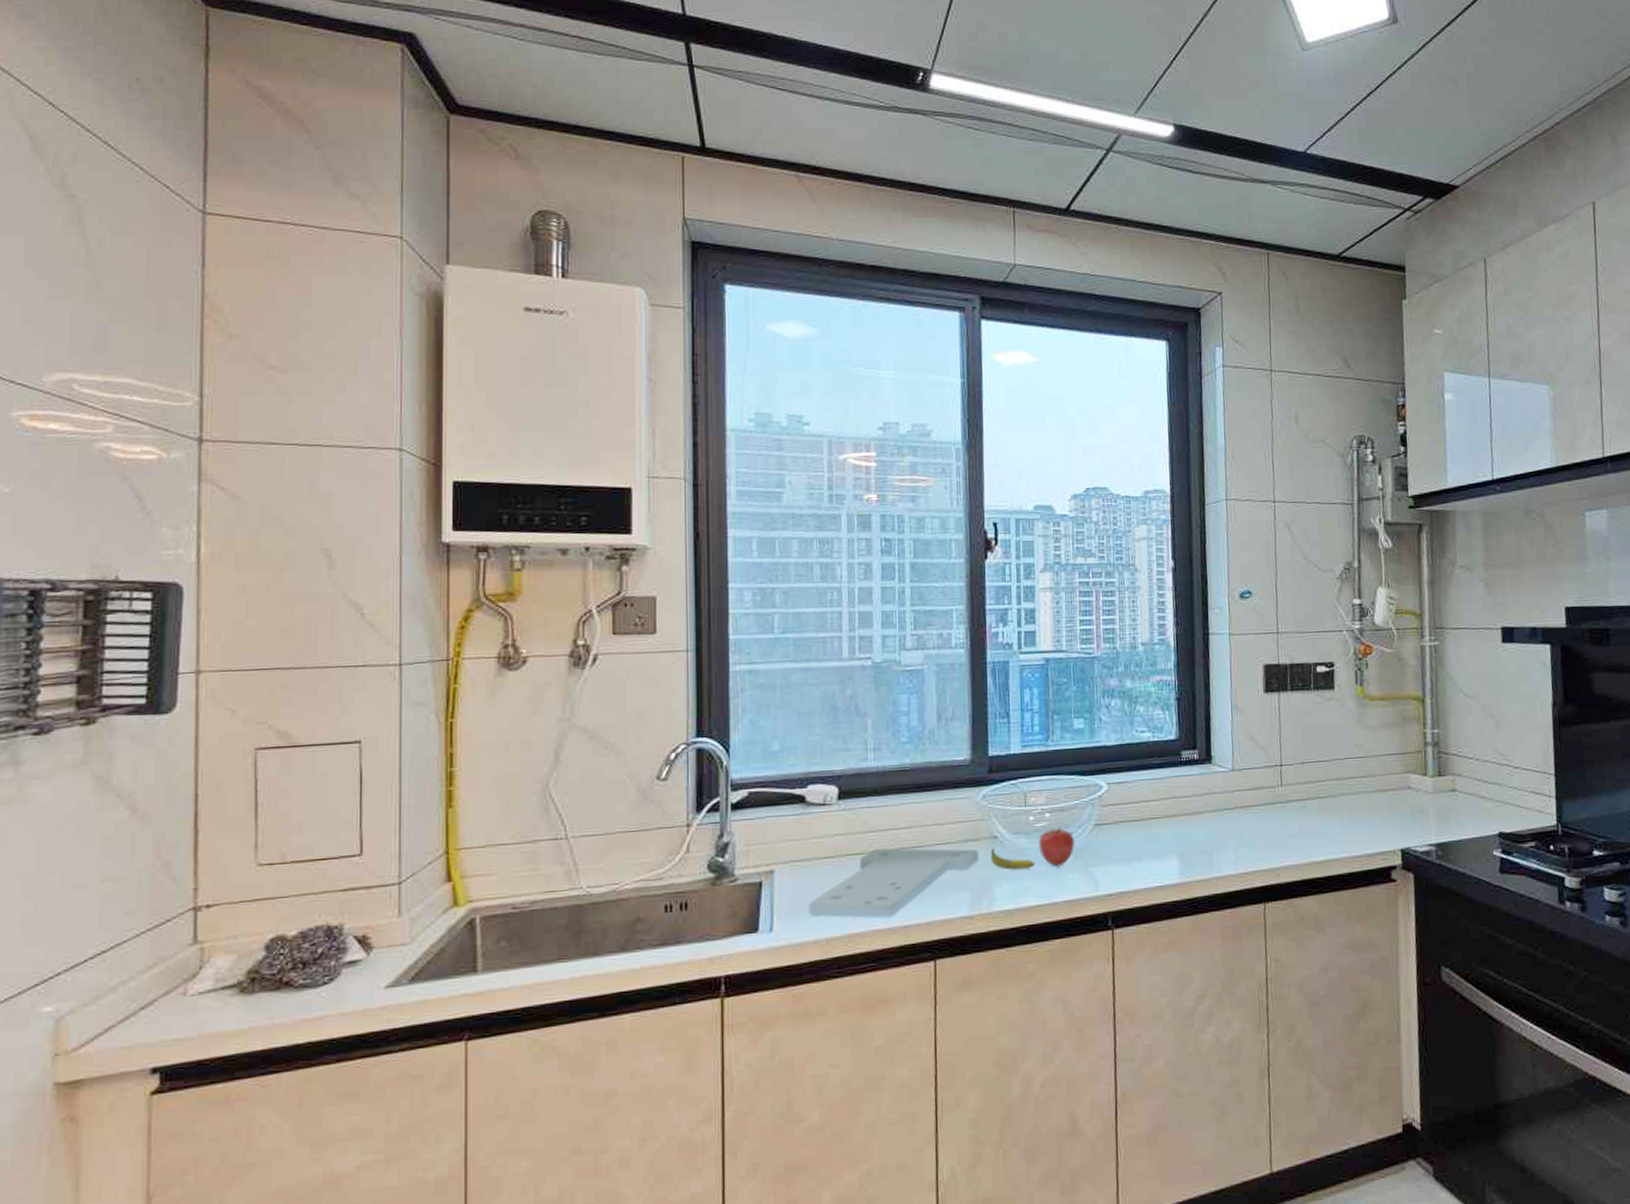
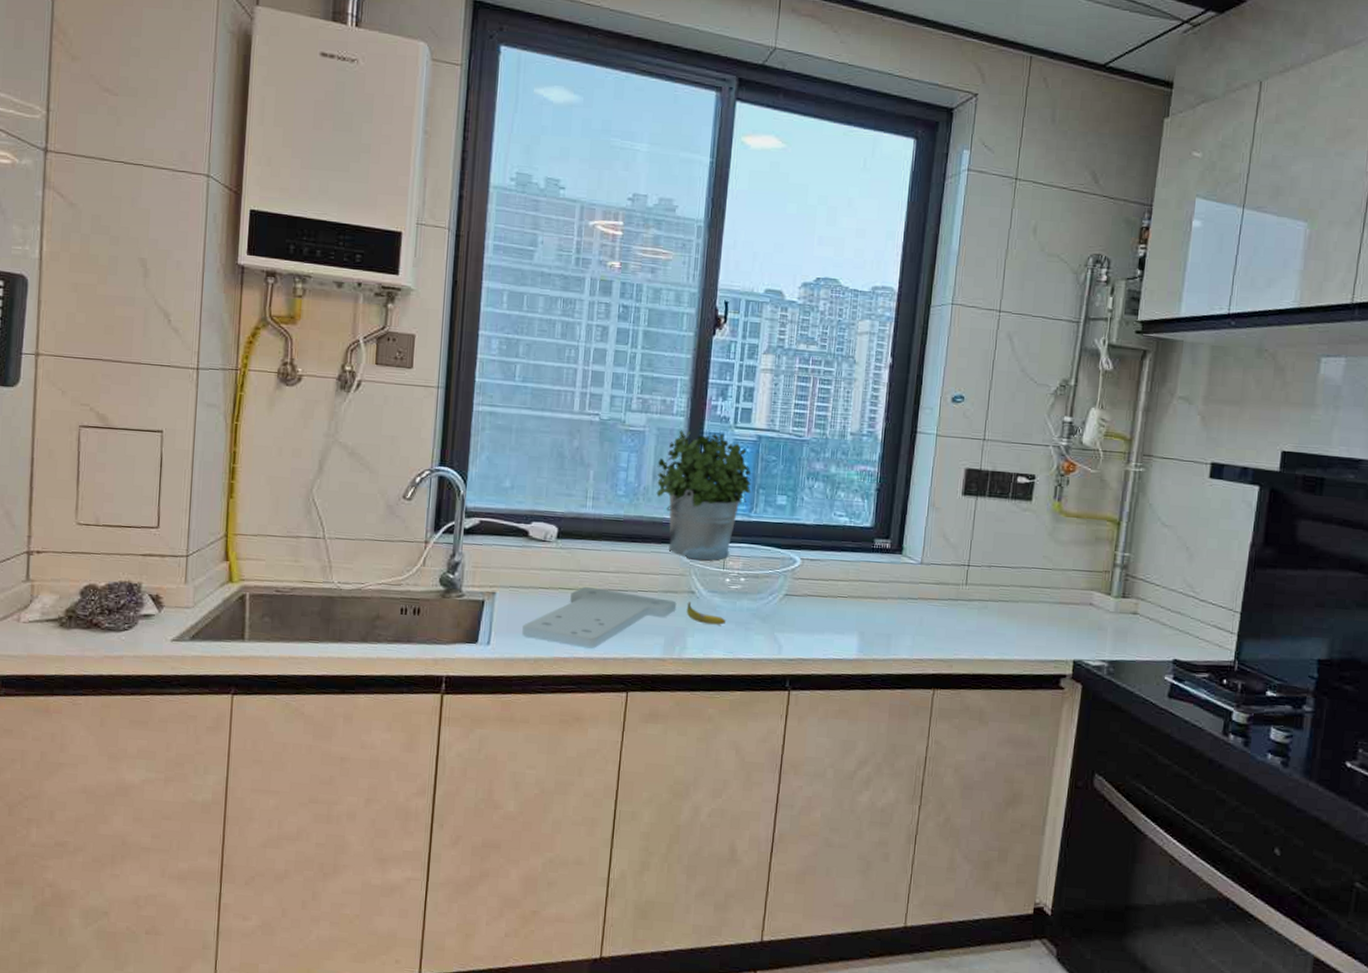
potted plant: none [940,662,1045,801] -> present [656,430,752,561]
fruit: present [1039,827,1074,866] -> none [731,592,764,626]

